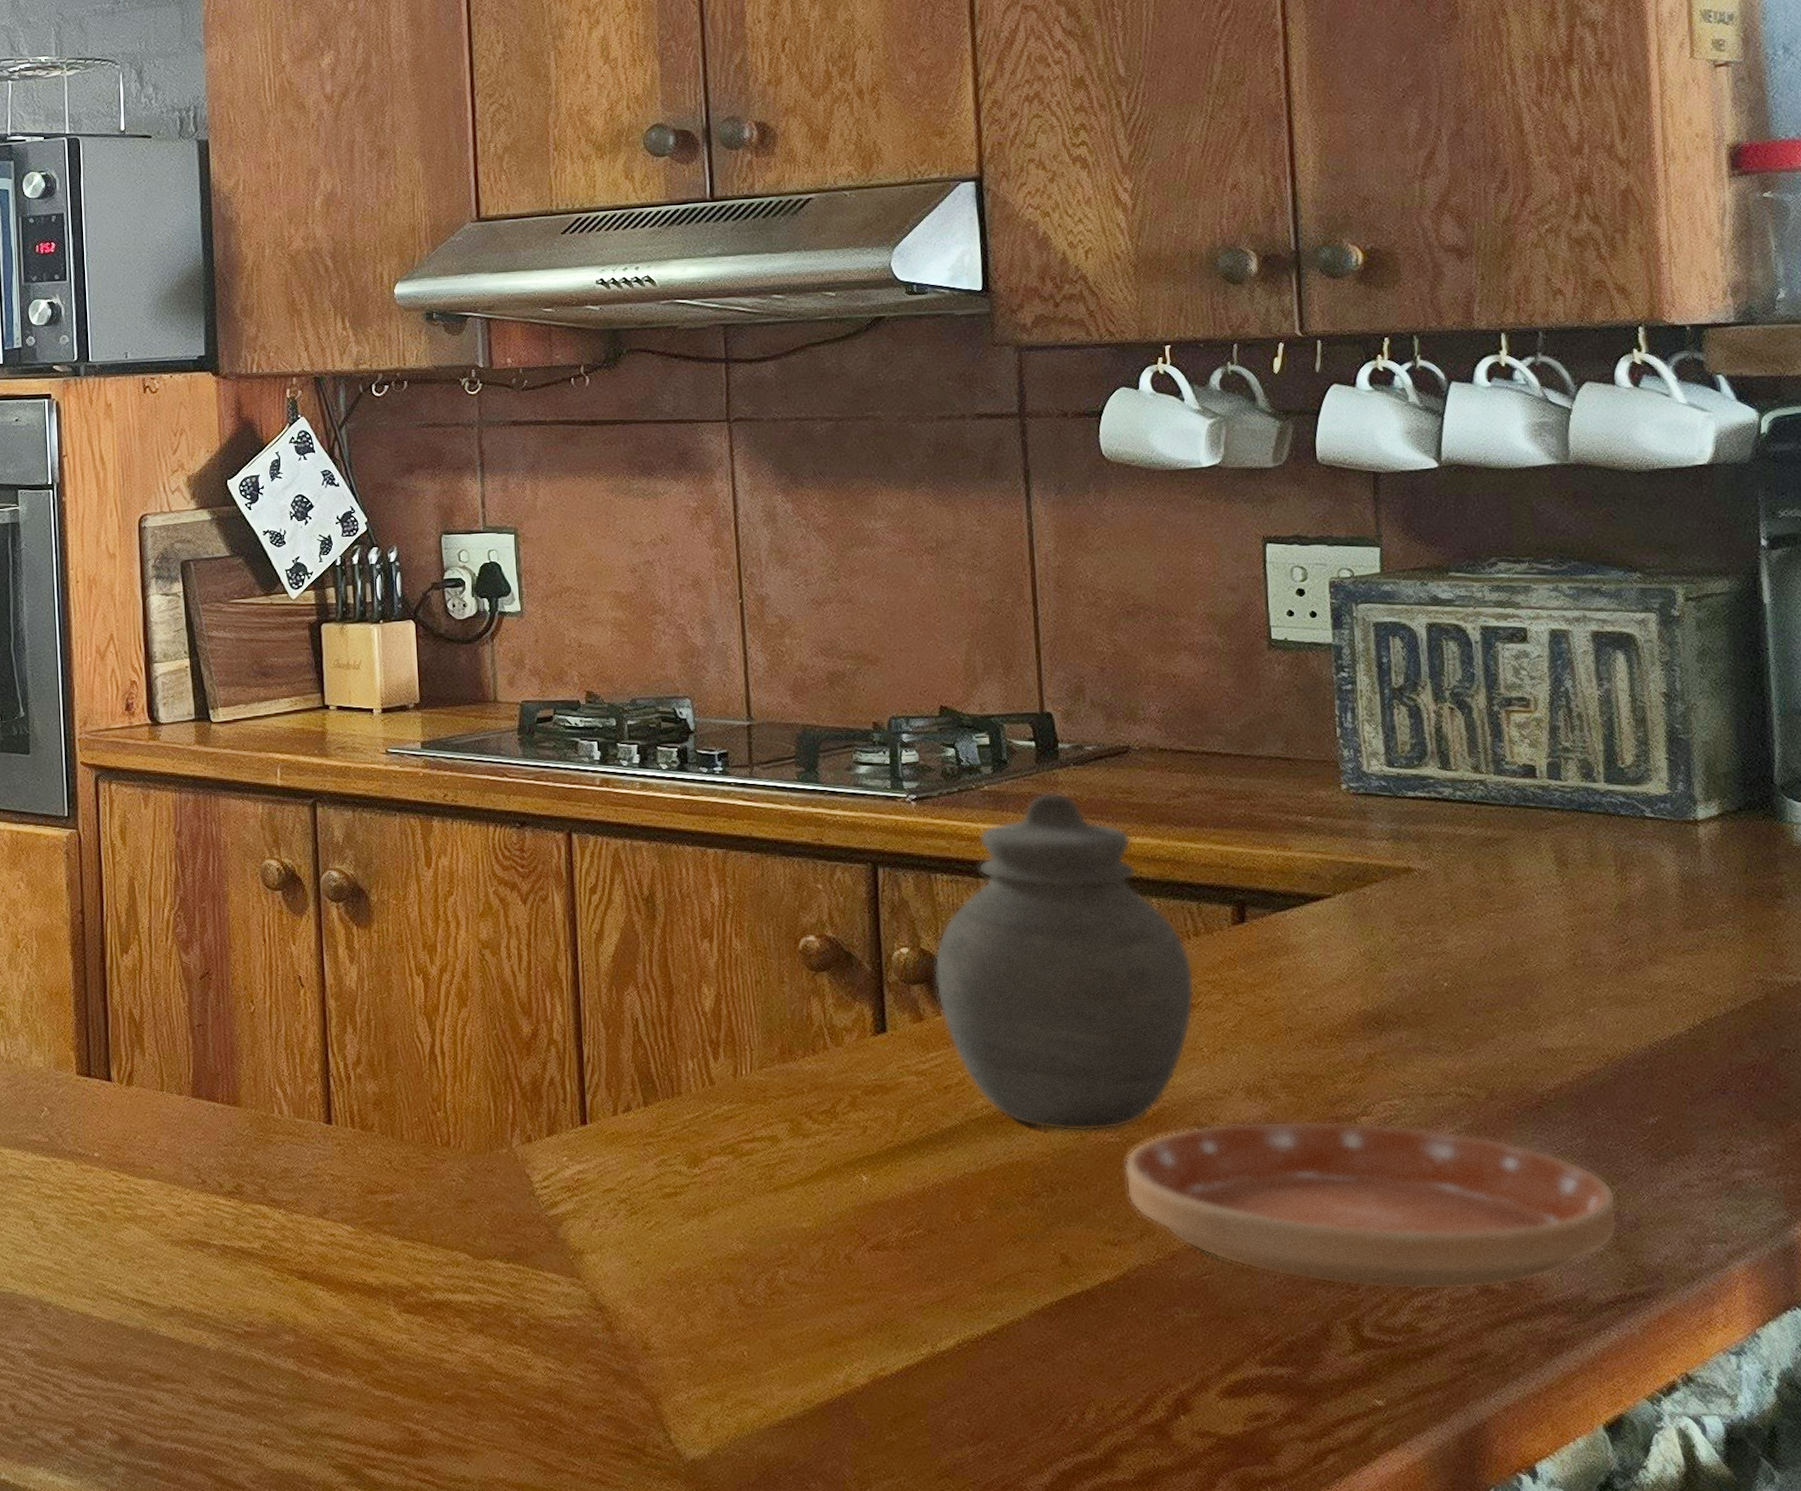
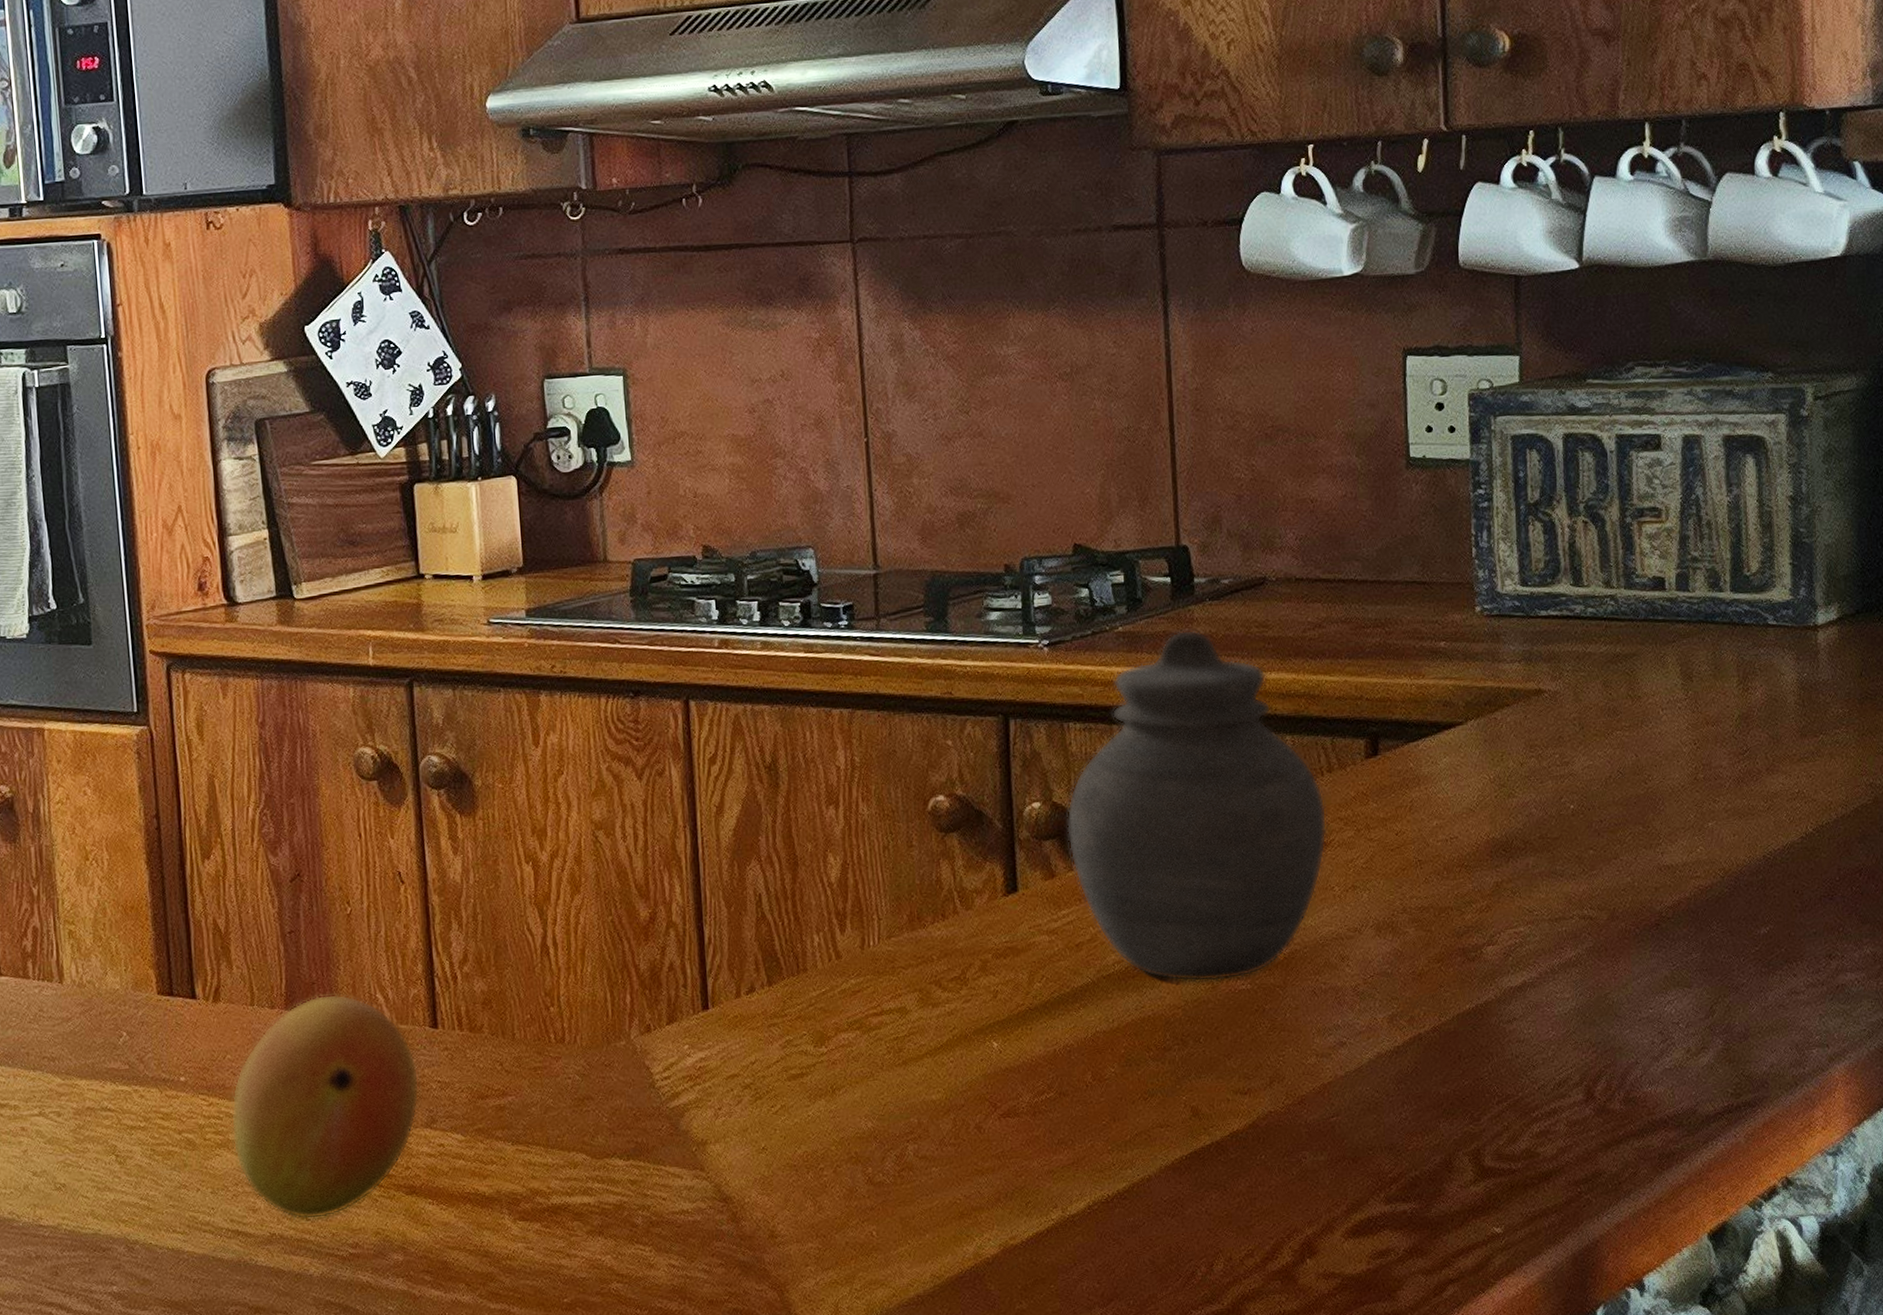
fruit: none [139,1085,314,1296] -> present [230,993,420,1220]
saucer: present [1124,1120,1618,1291] -> none [1255,952,1728,1118]

